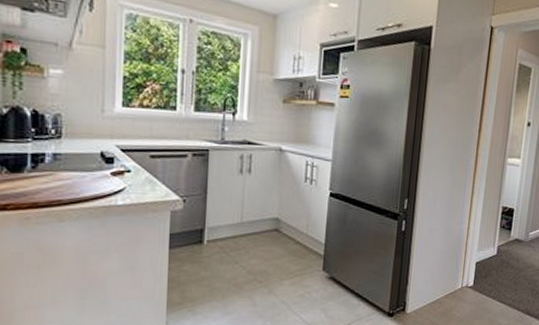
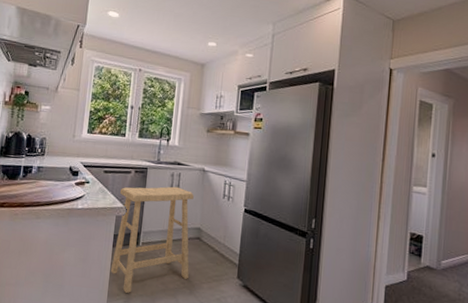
stool: none [168,171,269,302] -> present [110,186,194,294]

